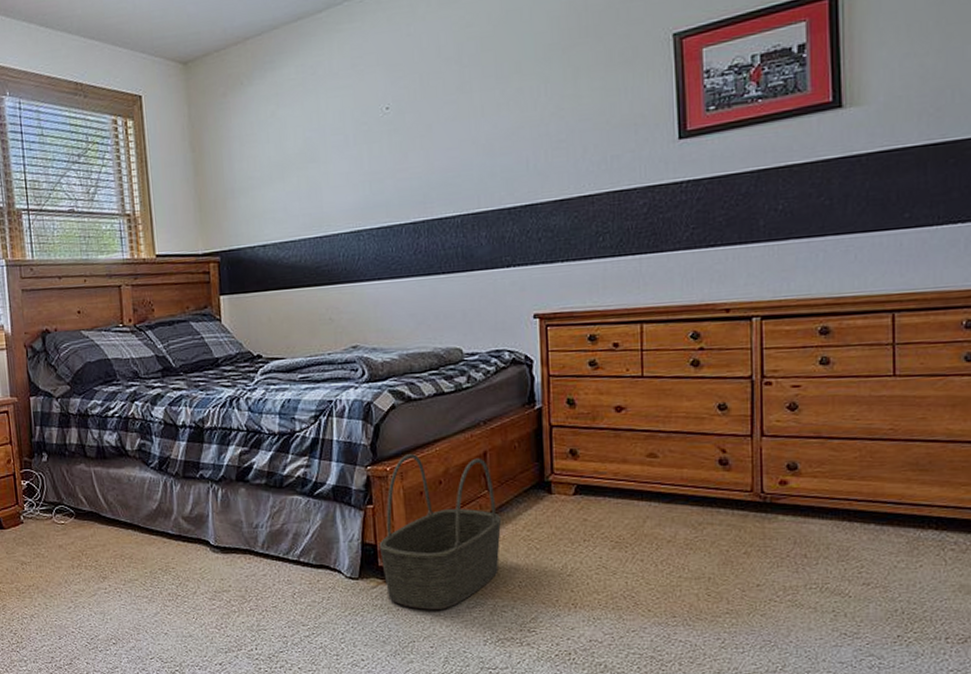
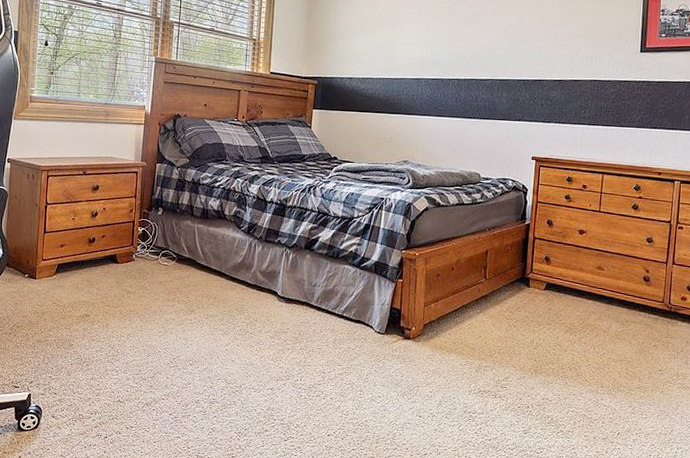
basket: present [379,454,501,610] -> none [402,245,492,364]

